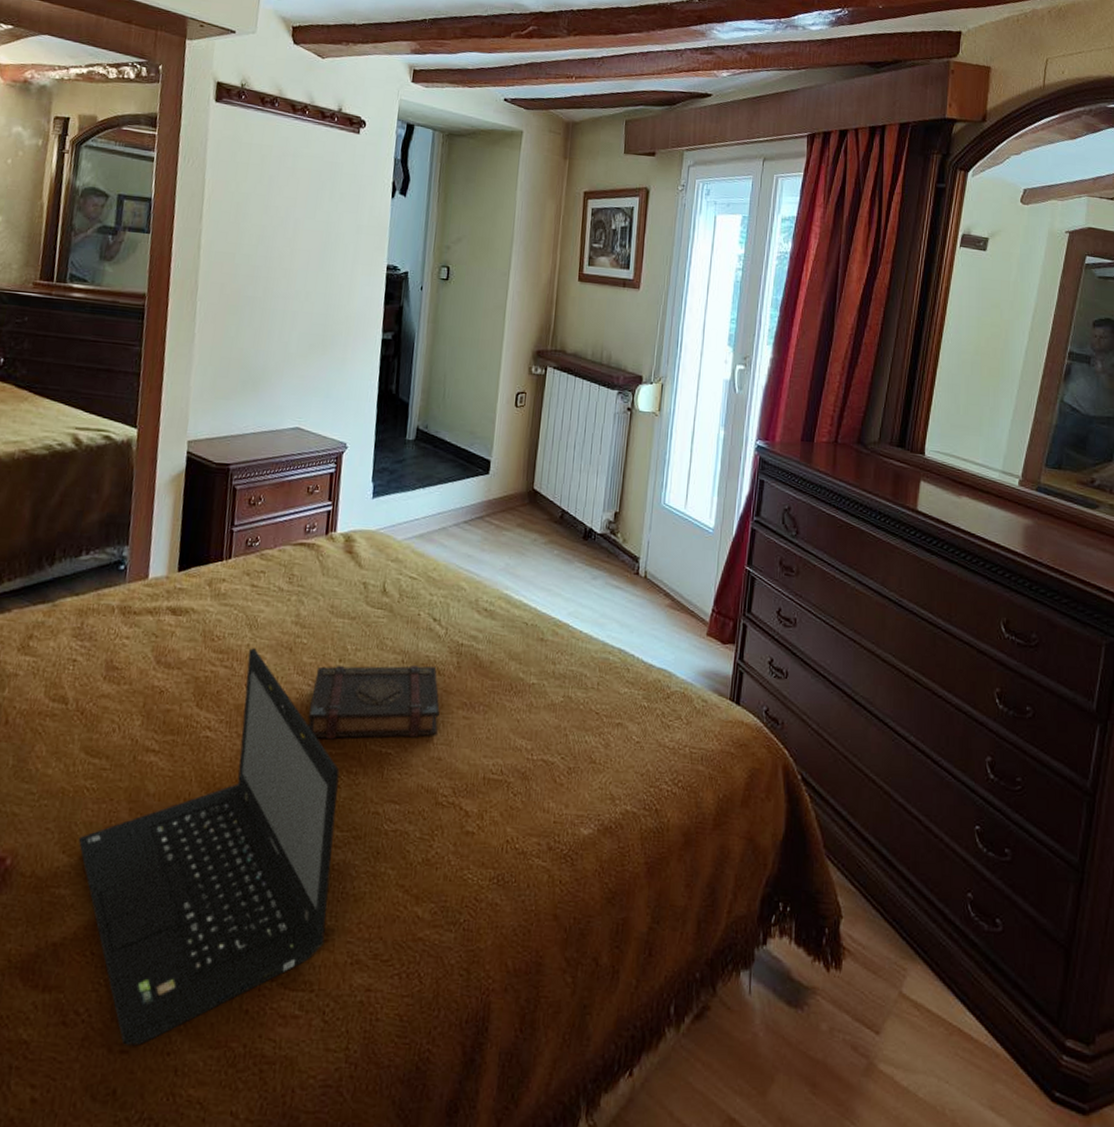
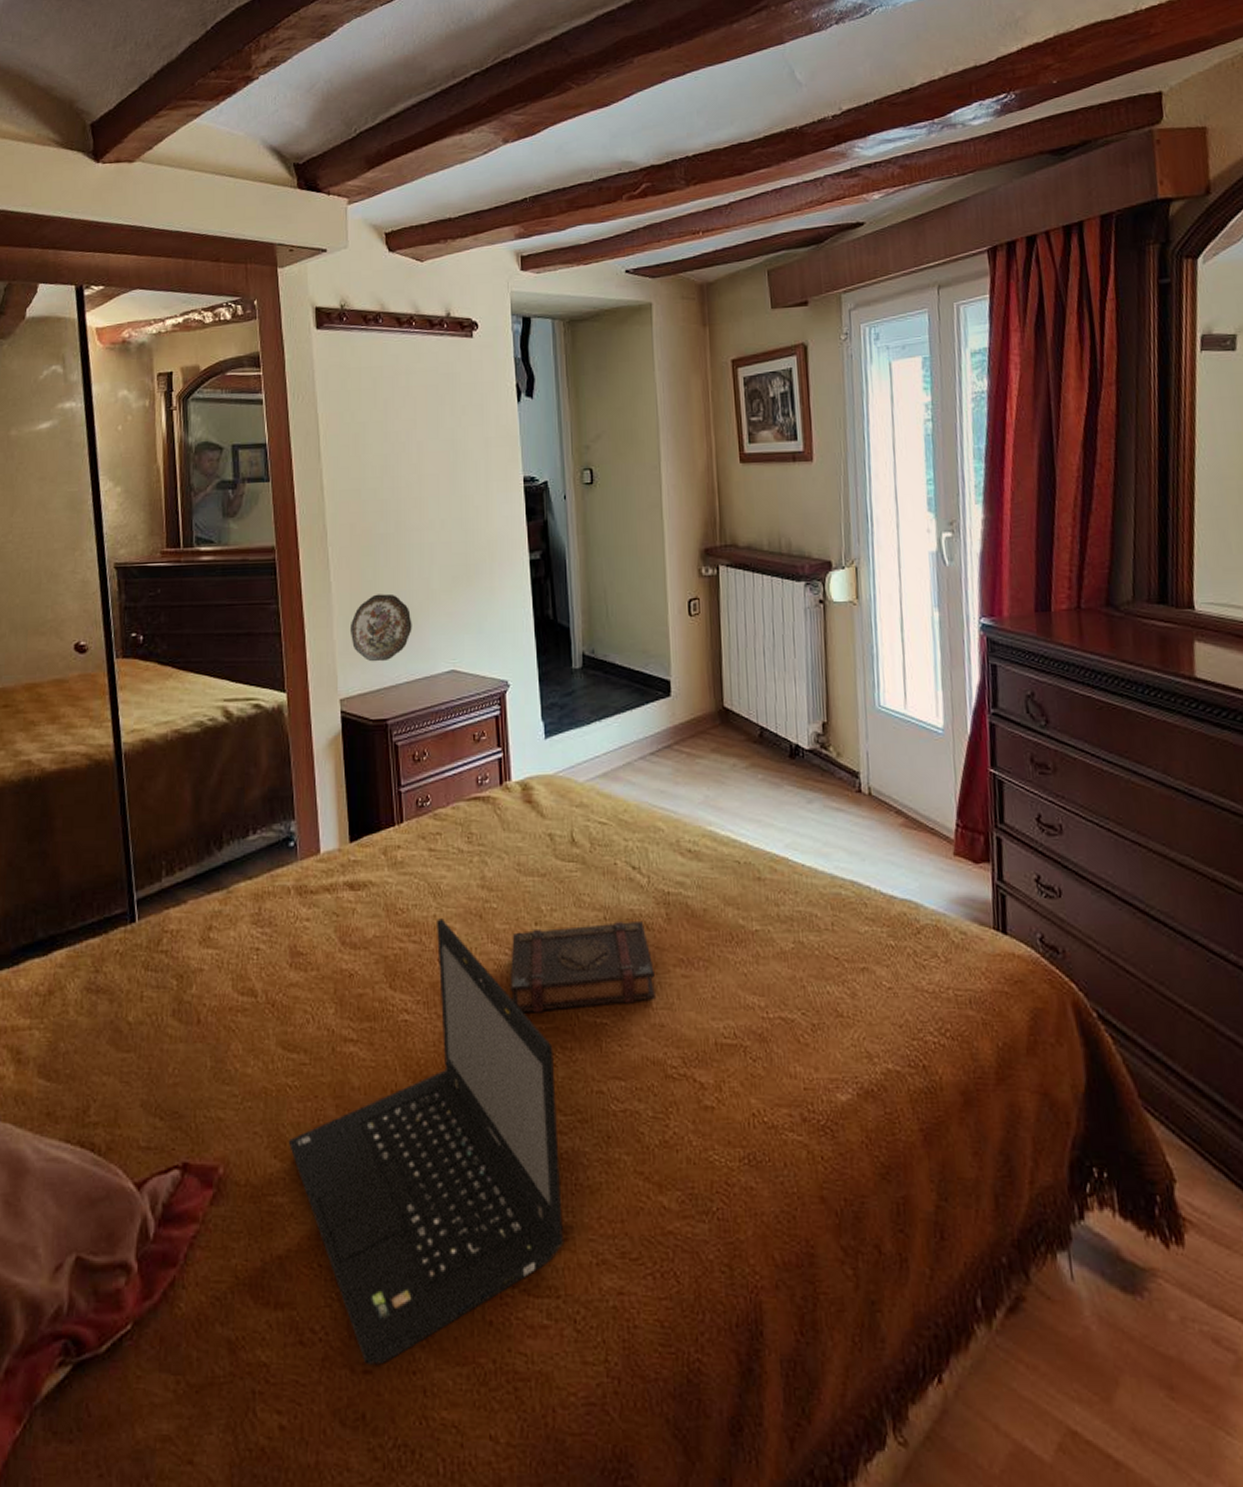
decorative plate: none [206,350,267,412] -> present [349,593,412,662]

